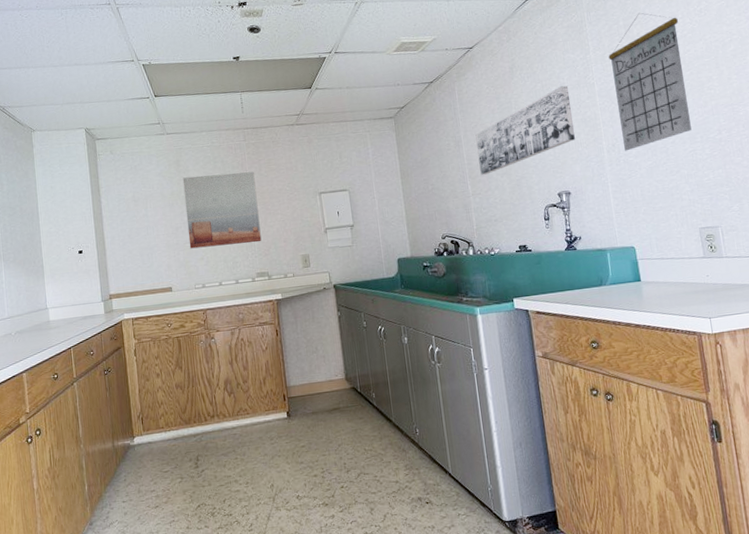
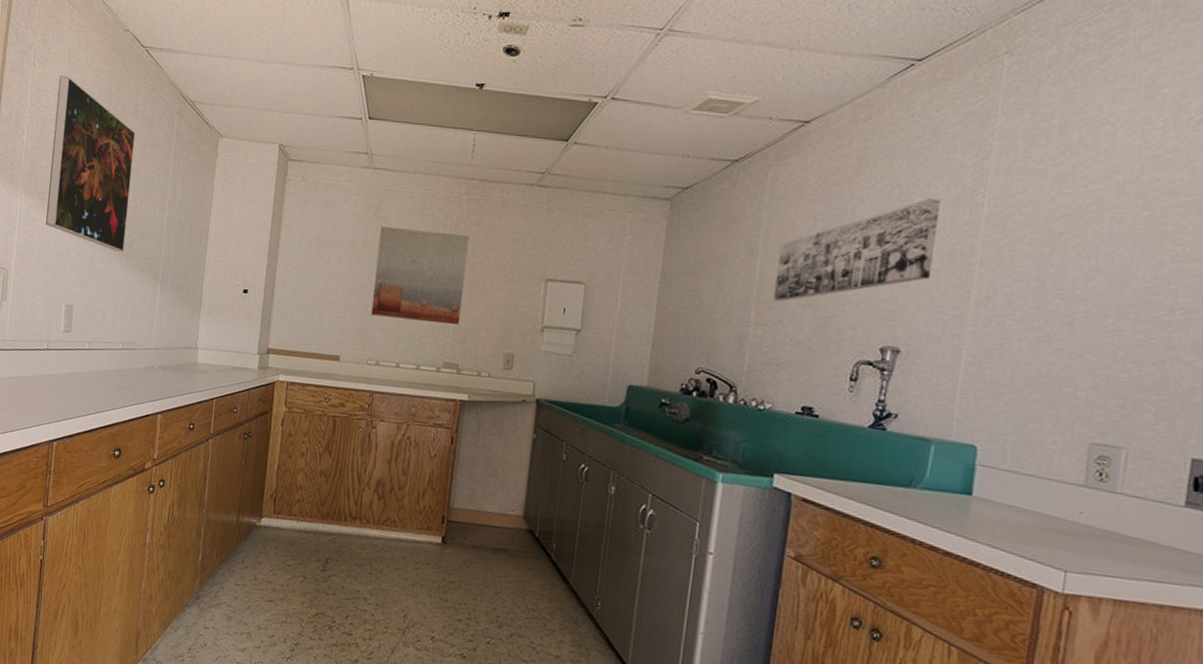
calendar: present [608,12,692,151] -> none [1004,109,1155,310]

